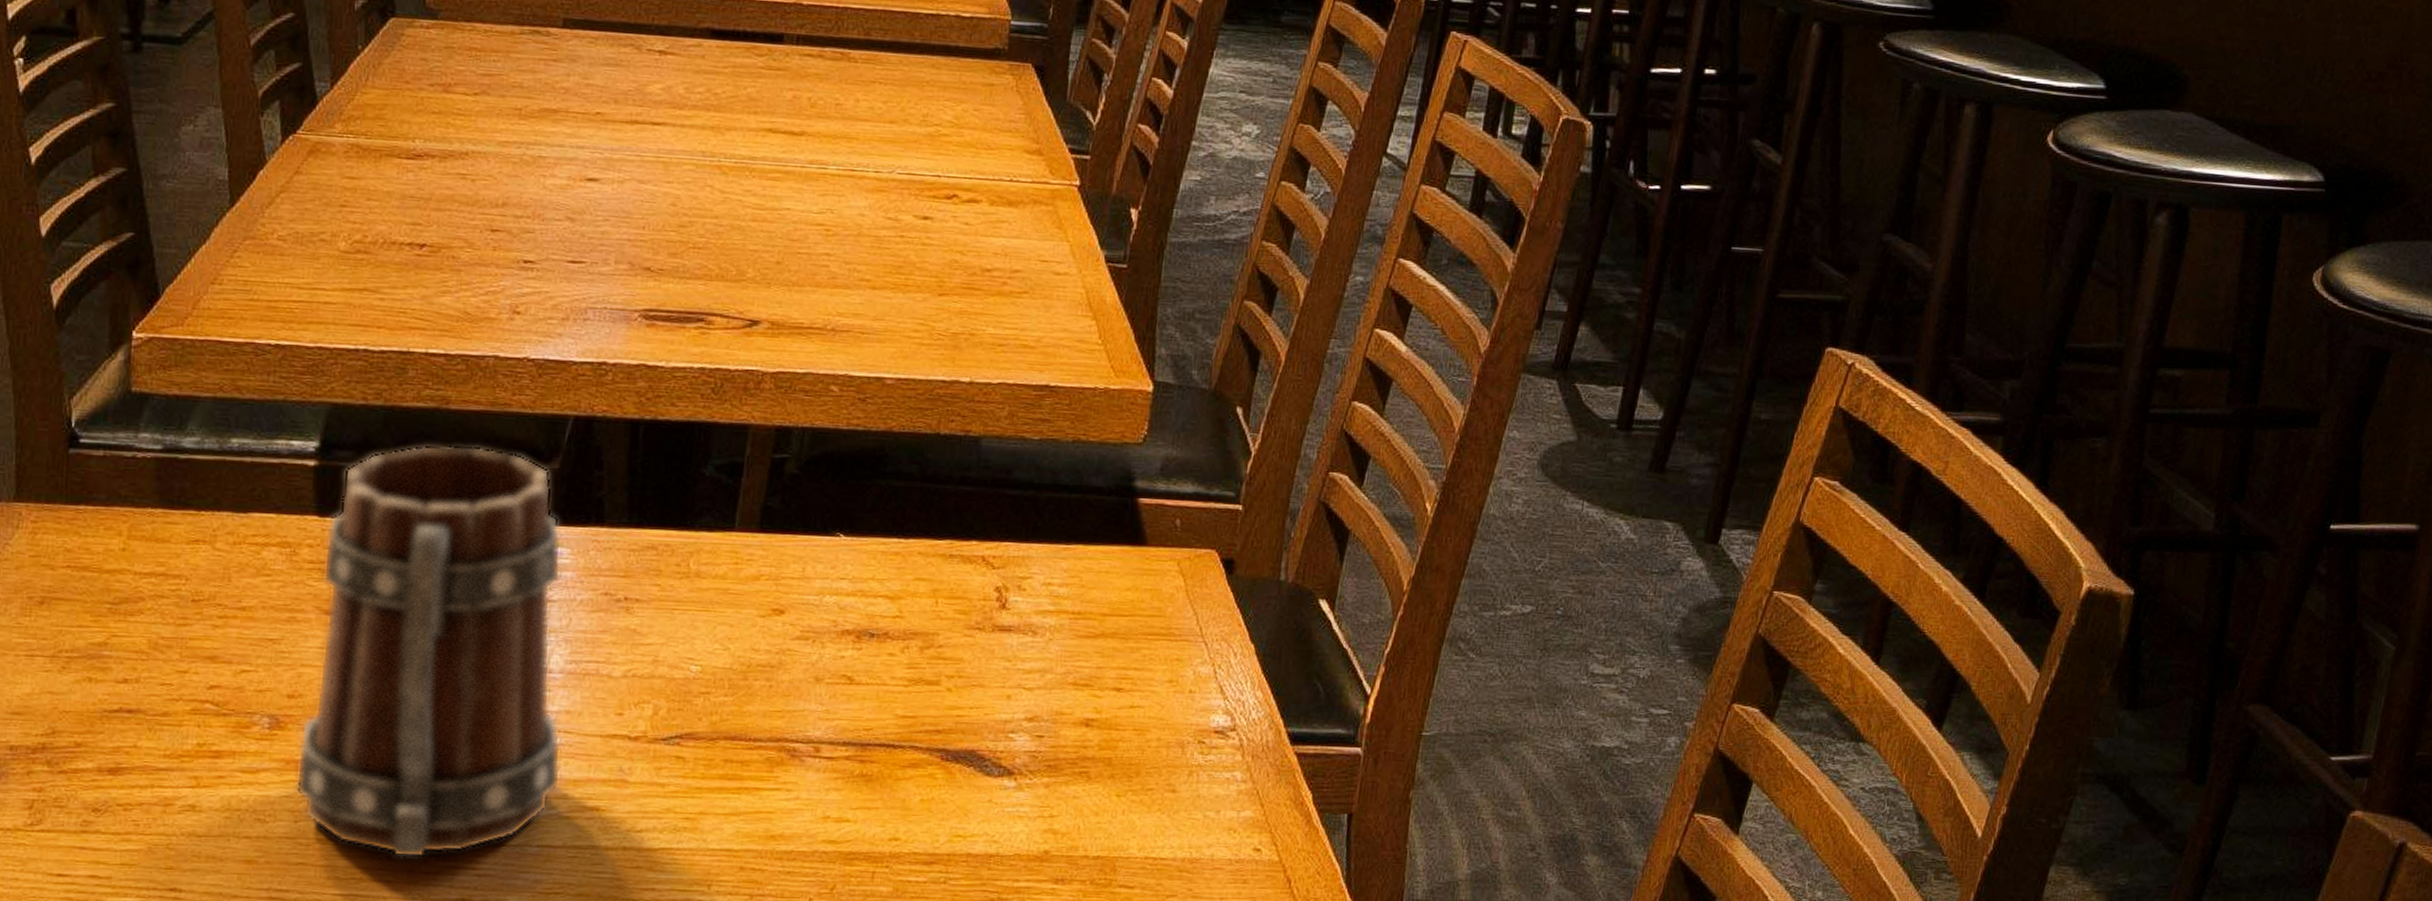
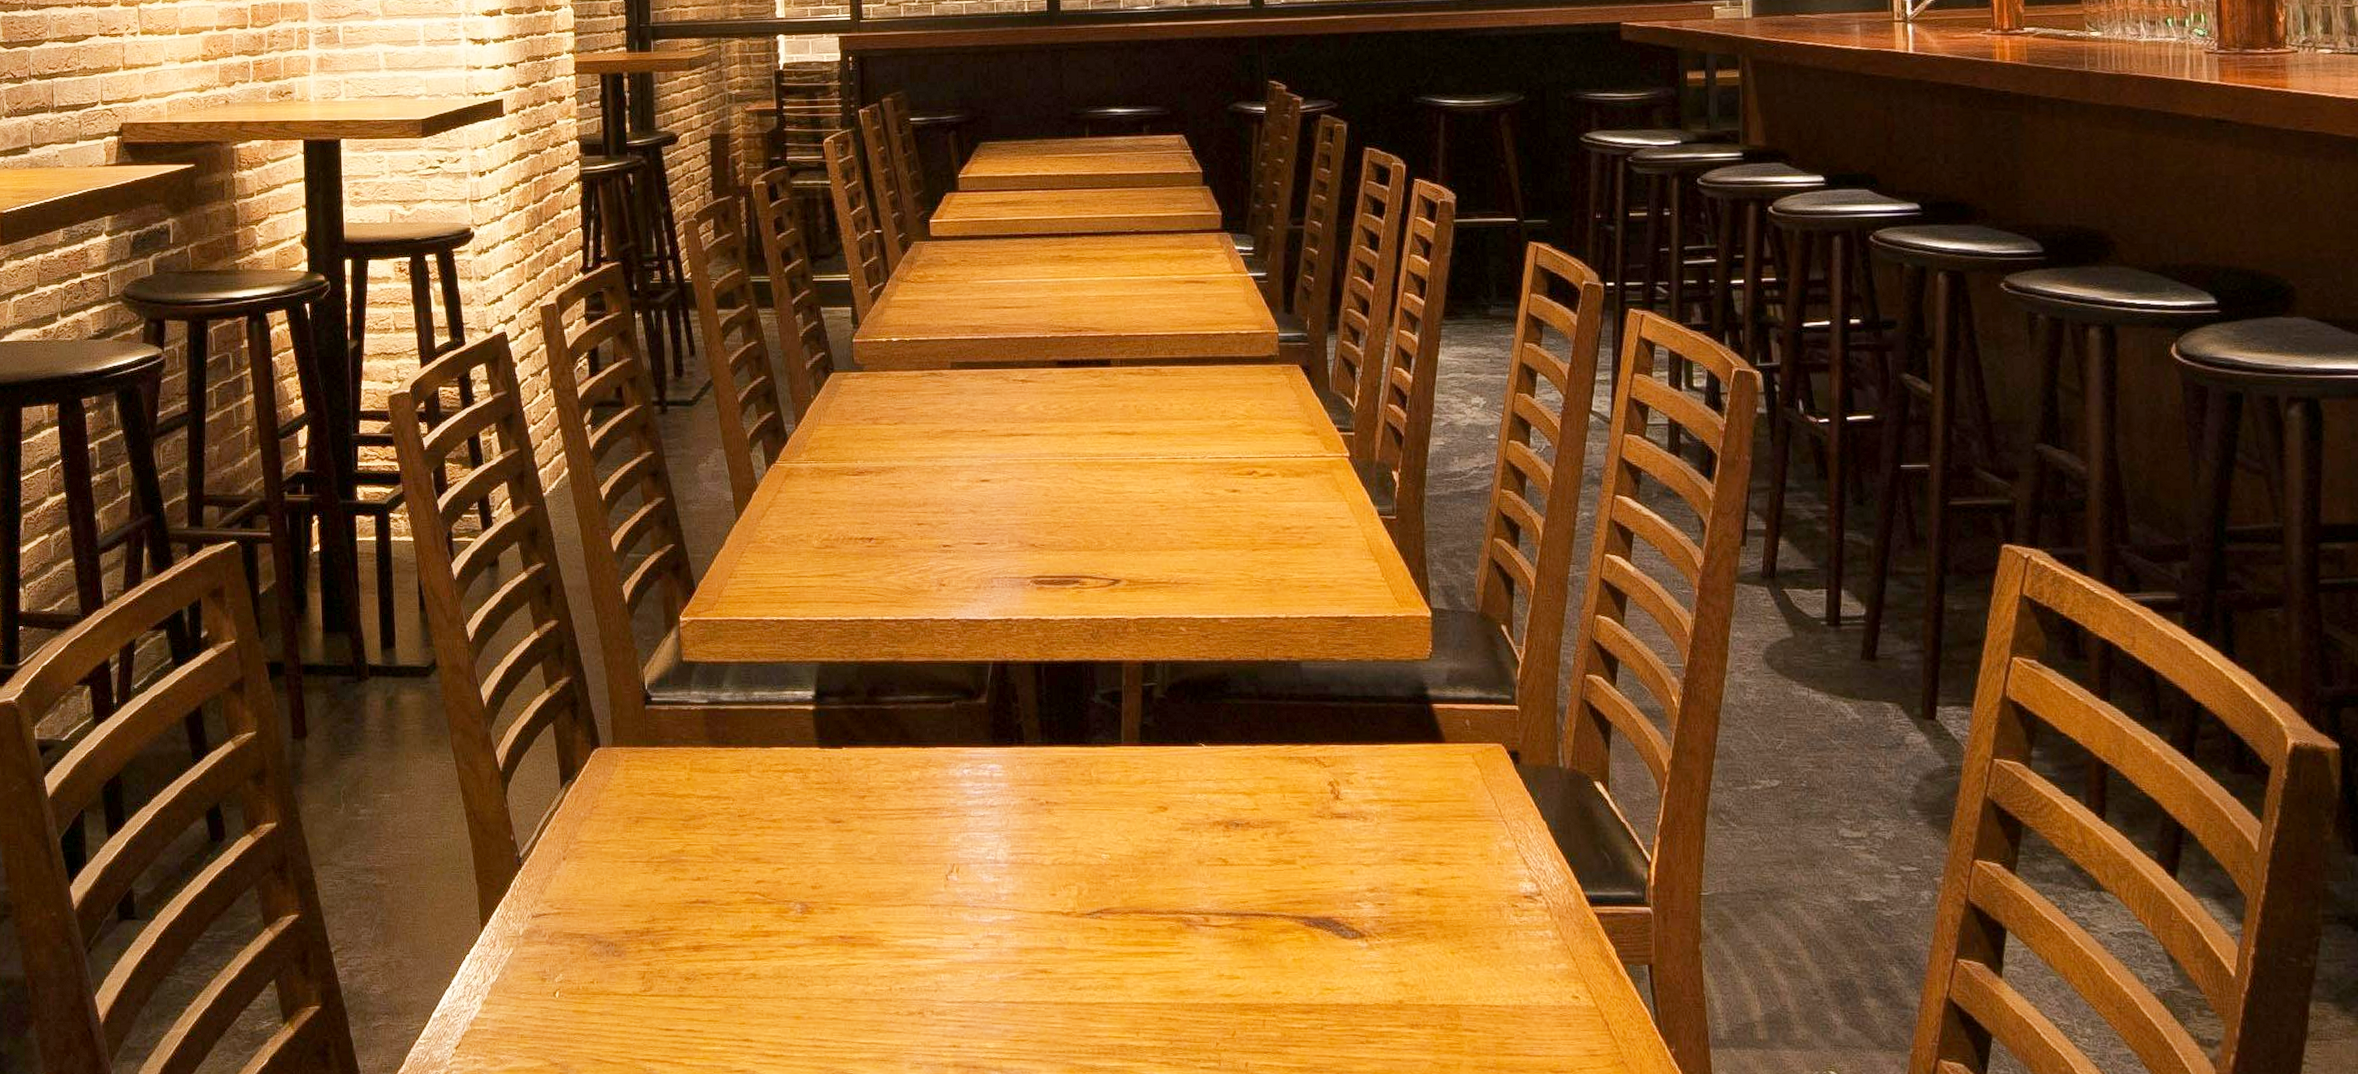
beer mug: present [295,445,562,859] -> none [823,688,1016,1013]

